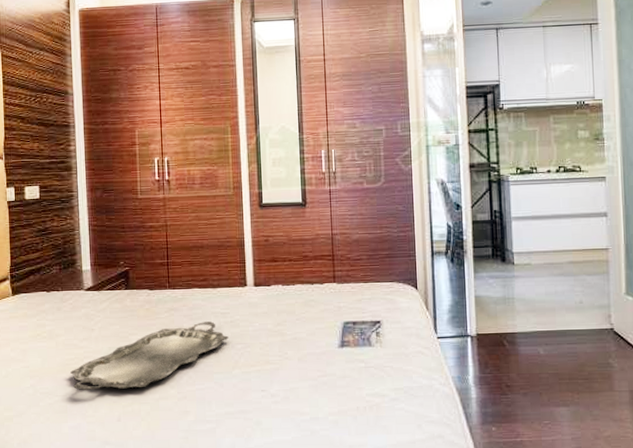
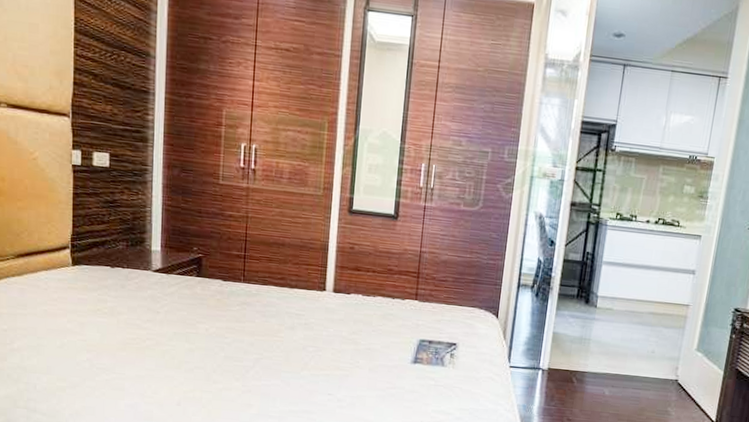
serving tray: present [70,321,229,390] -> none [131,320,301,377]

